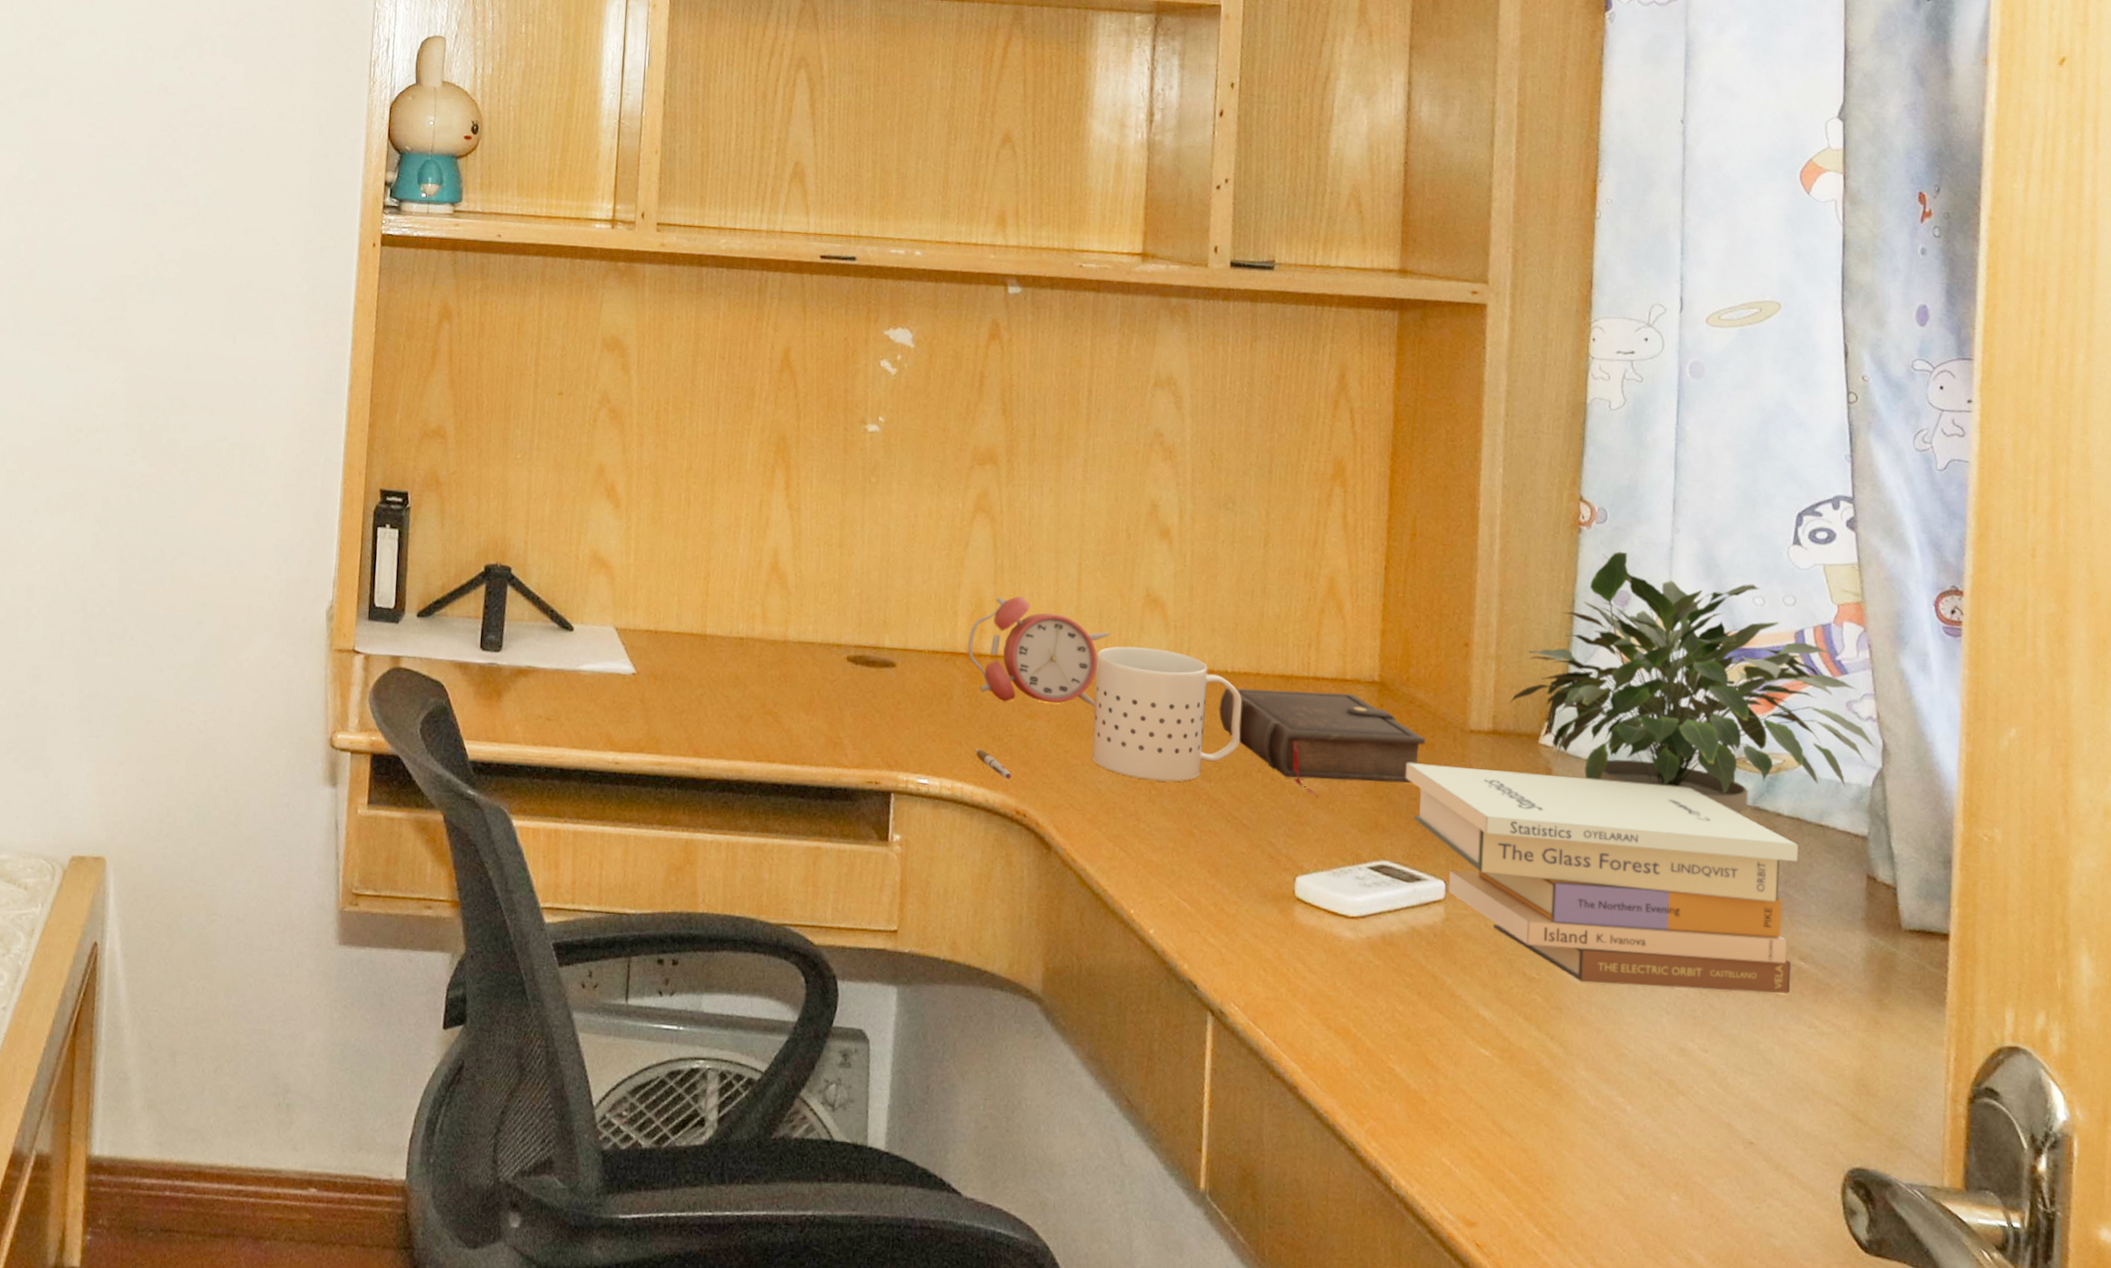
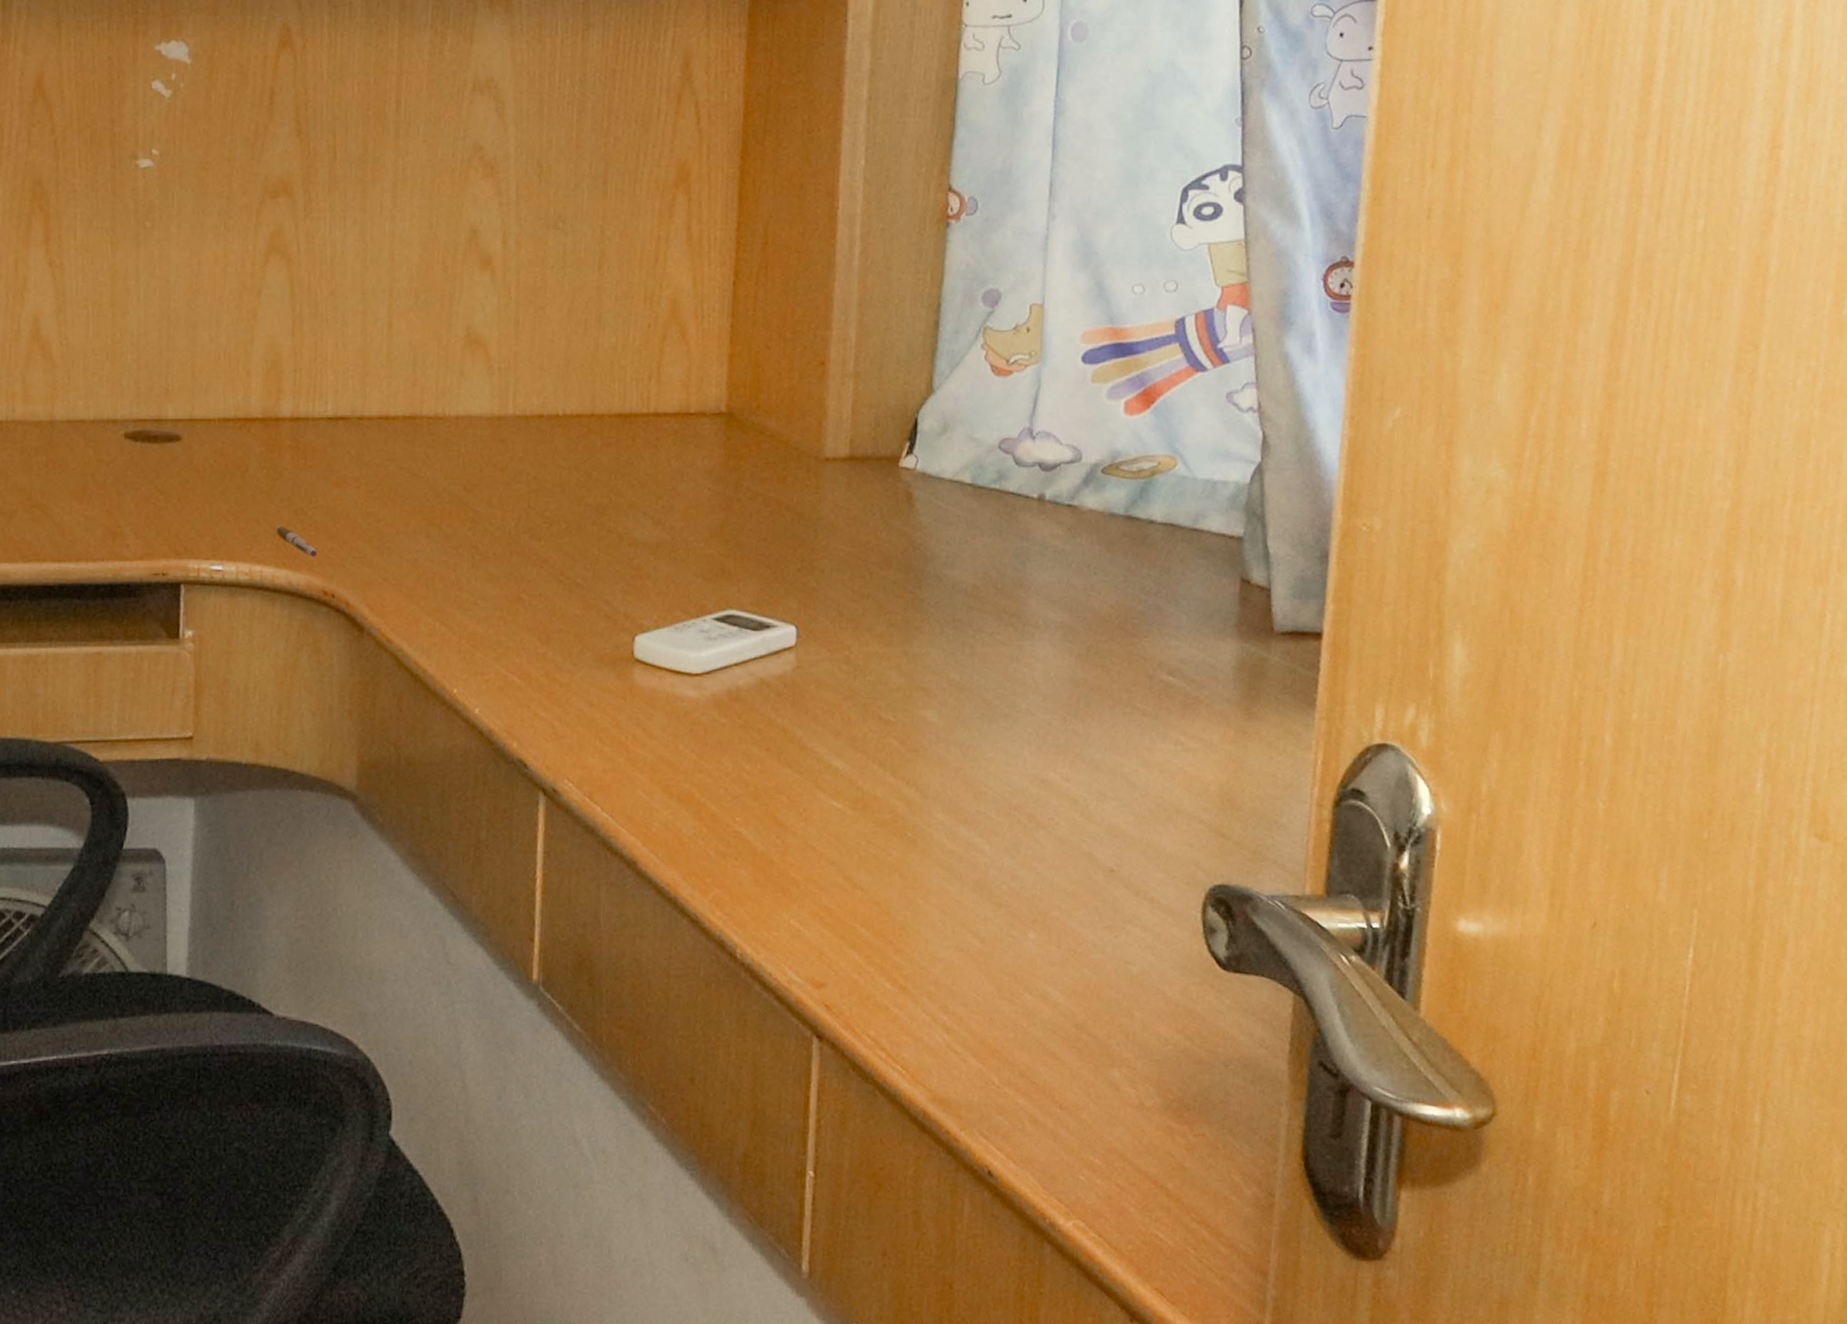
alarm clock: present [967,596,1111,708] -> none [263,348,427,470]
mug: present [1091,646,1242,782] -> none [407,395,575,545]
book: present [1219,687,1426,798] -> none [549,428,777,547]
books: present [1405,763,1799,994] -> none [754,499,1171,721]
potted plant: present [1510,551,1876,815] -> none [868,245,1256,525]

